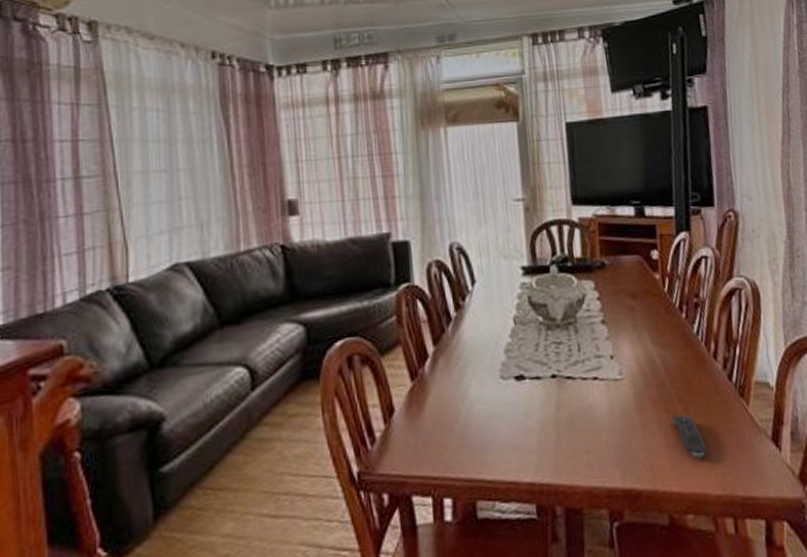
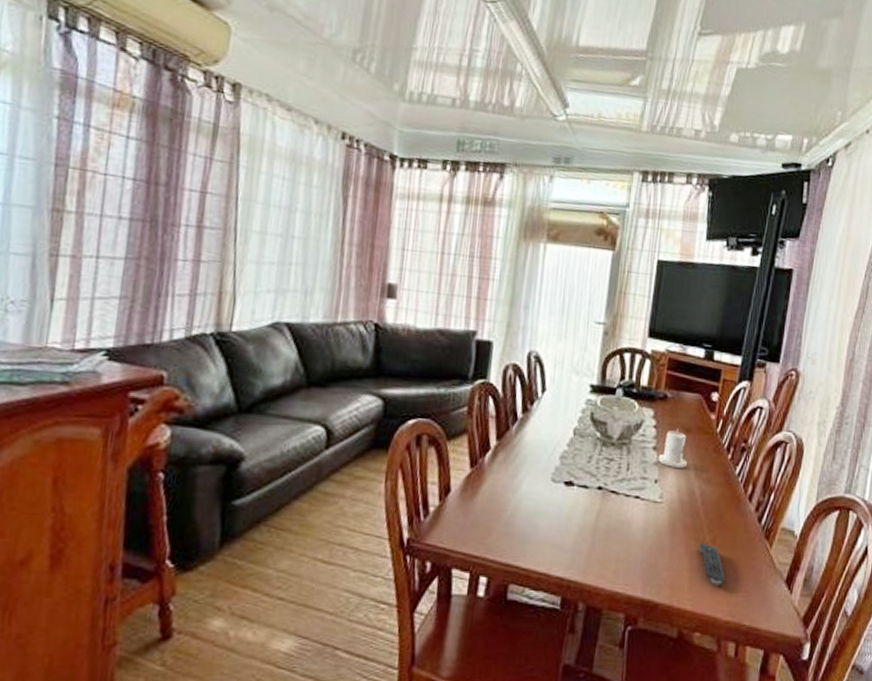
candle: none [608,296,641,339] -> present [658,428,688,468]

